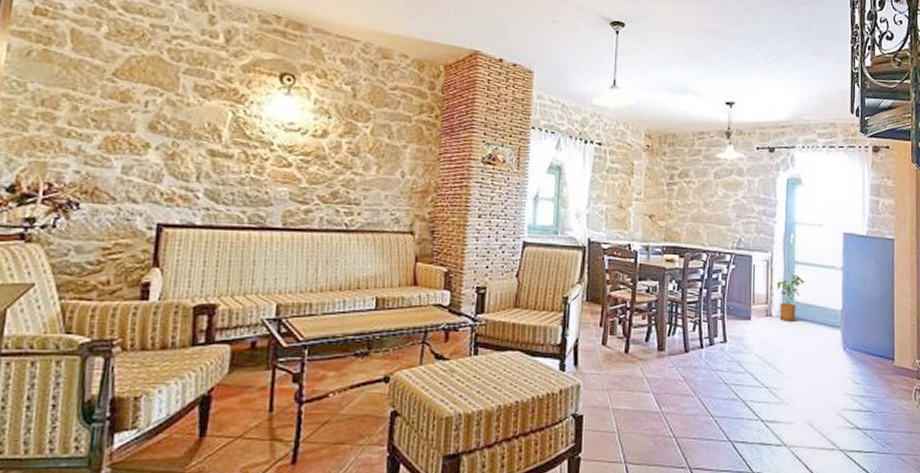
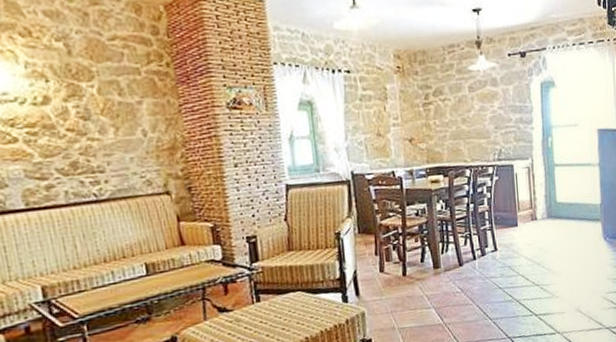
house plant: present [776,275,806,321] -> none [539,177,566,223]

